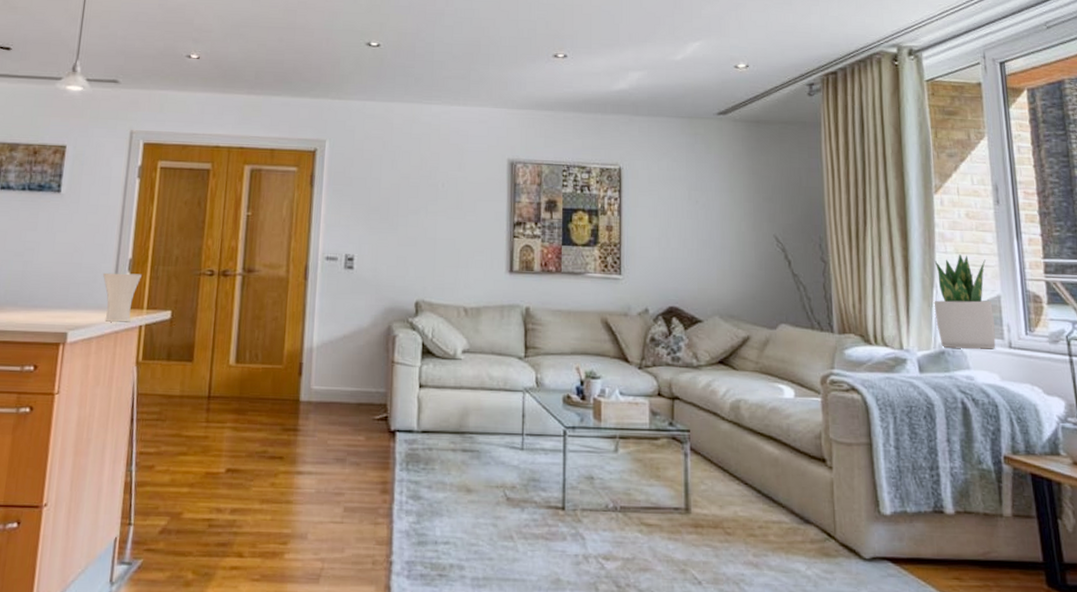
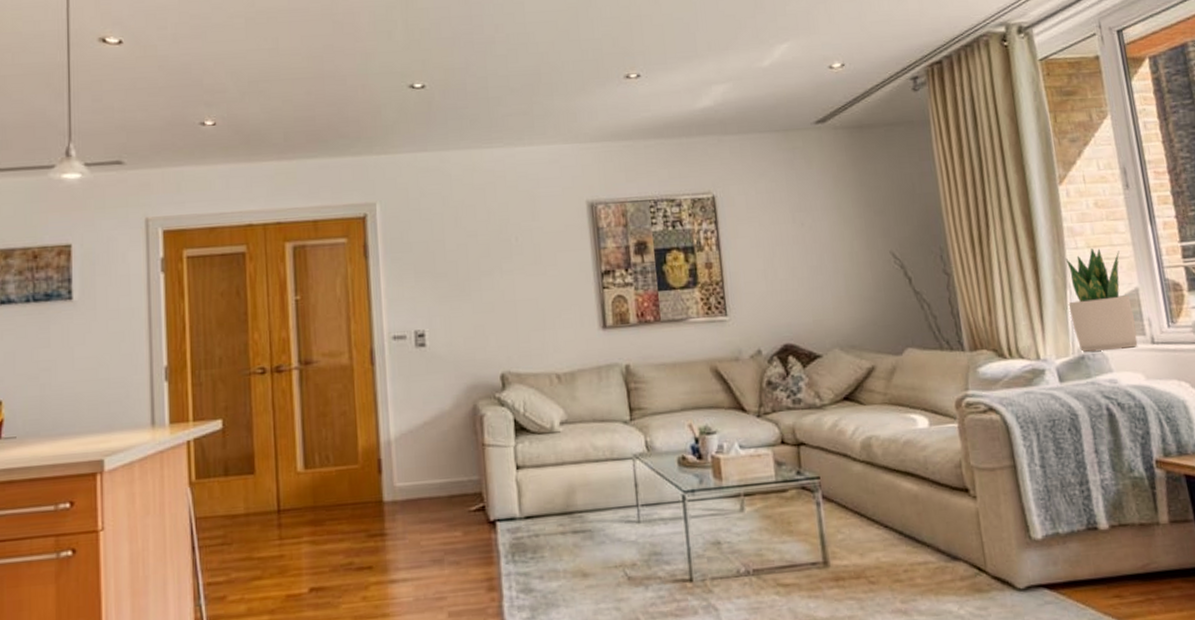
cup: present [102,272,142,322] -> none [135,382,182,441]

